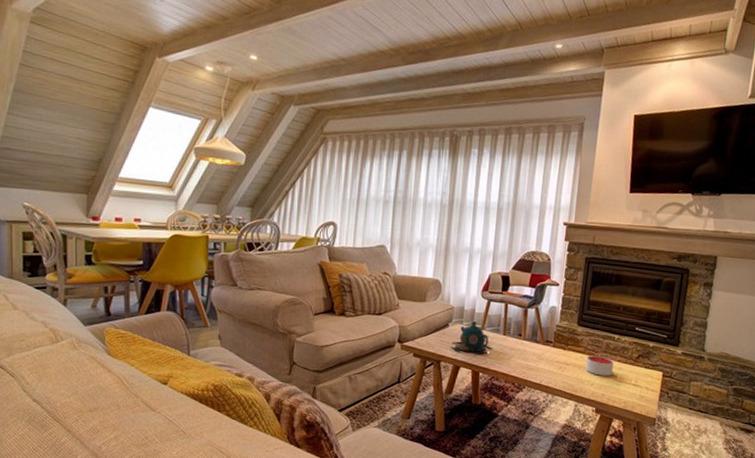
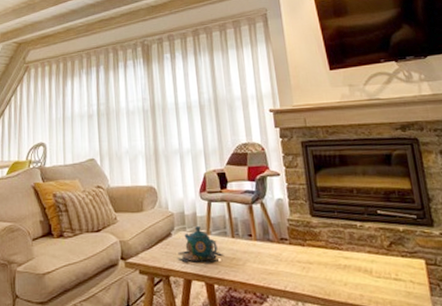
candle: present [586,355,614,376] -> none [331,248,366,273]

